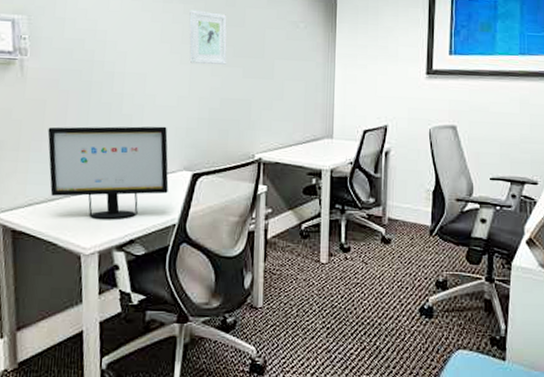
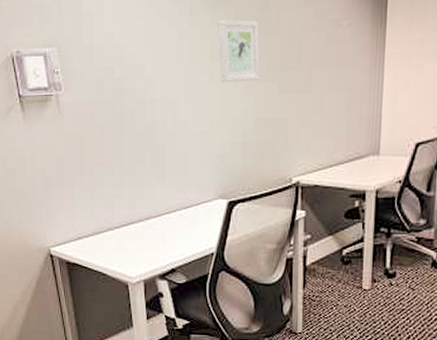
computer monitor: present [47,126,169,219] -> none [88,154,205,249]

